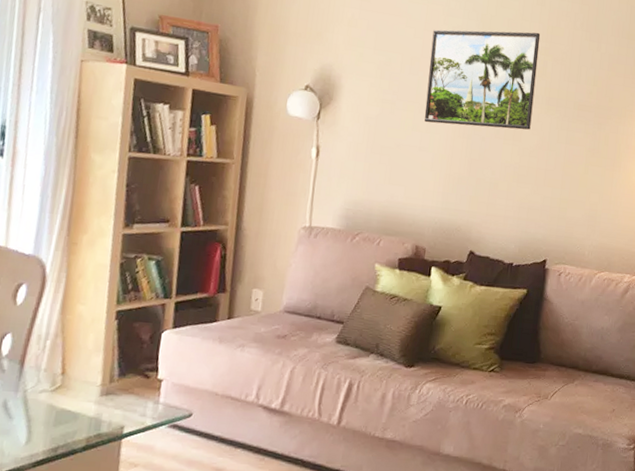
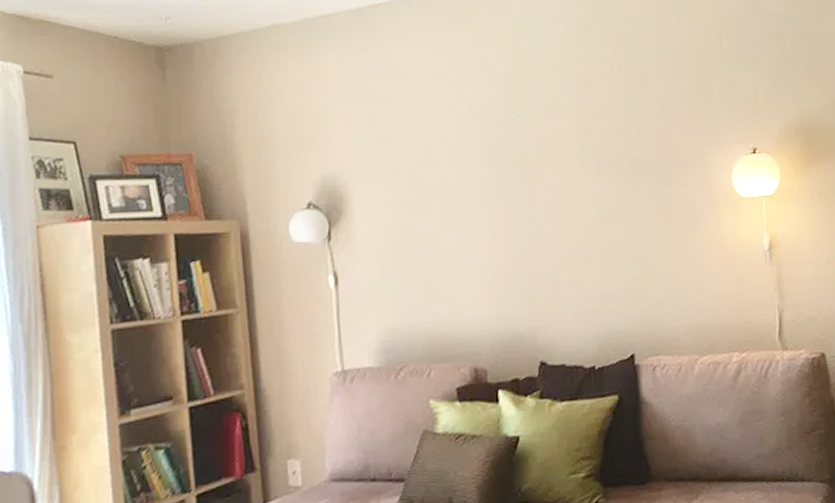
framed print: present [424,29,541,130] -> none [446,87,584,219]

